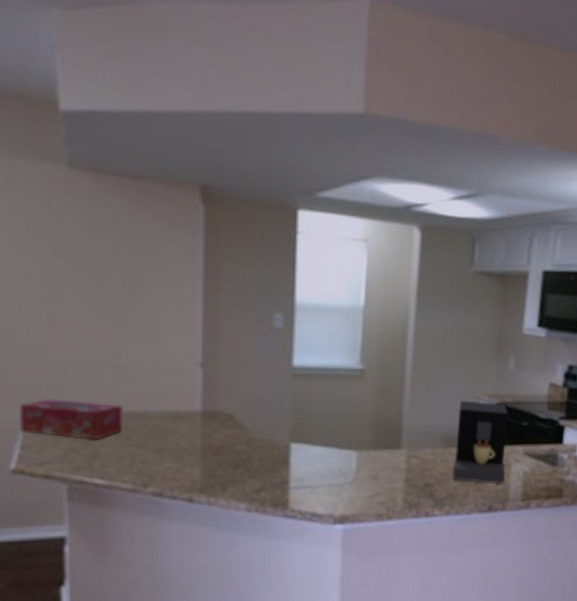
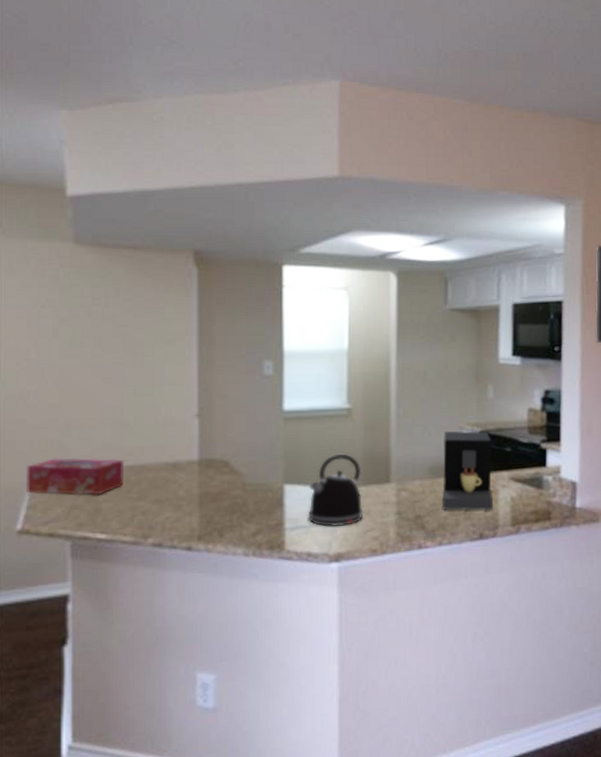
kettle: none [313,415,372,489] -> present [307,453,364,527]

